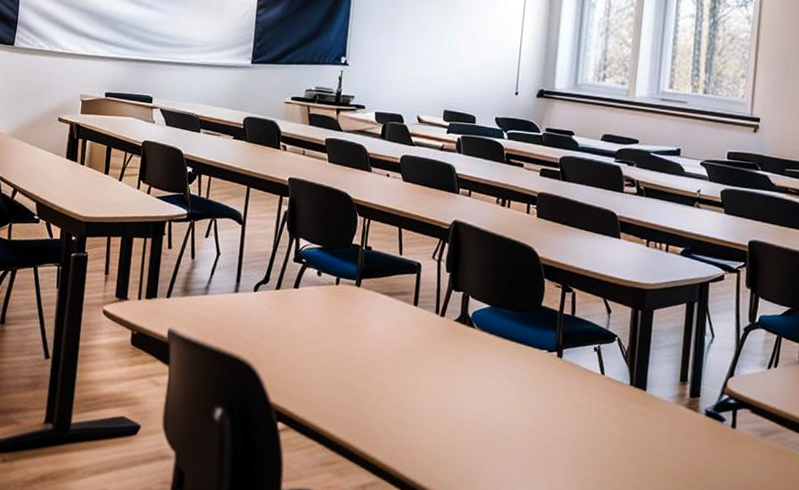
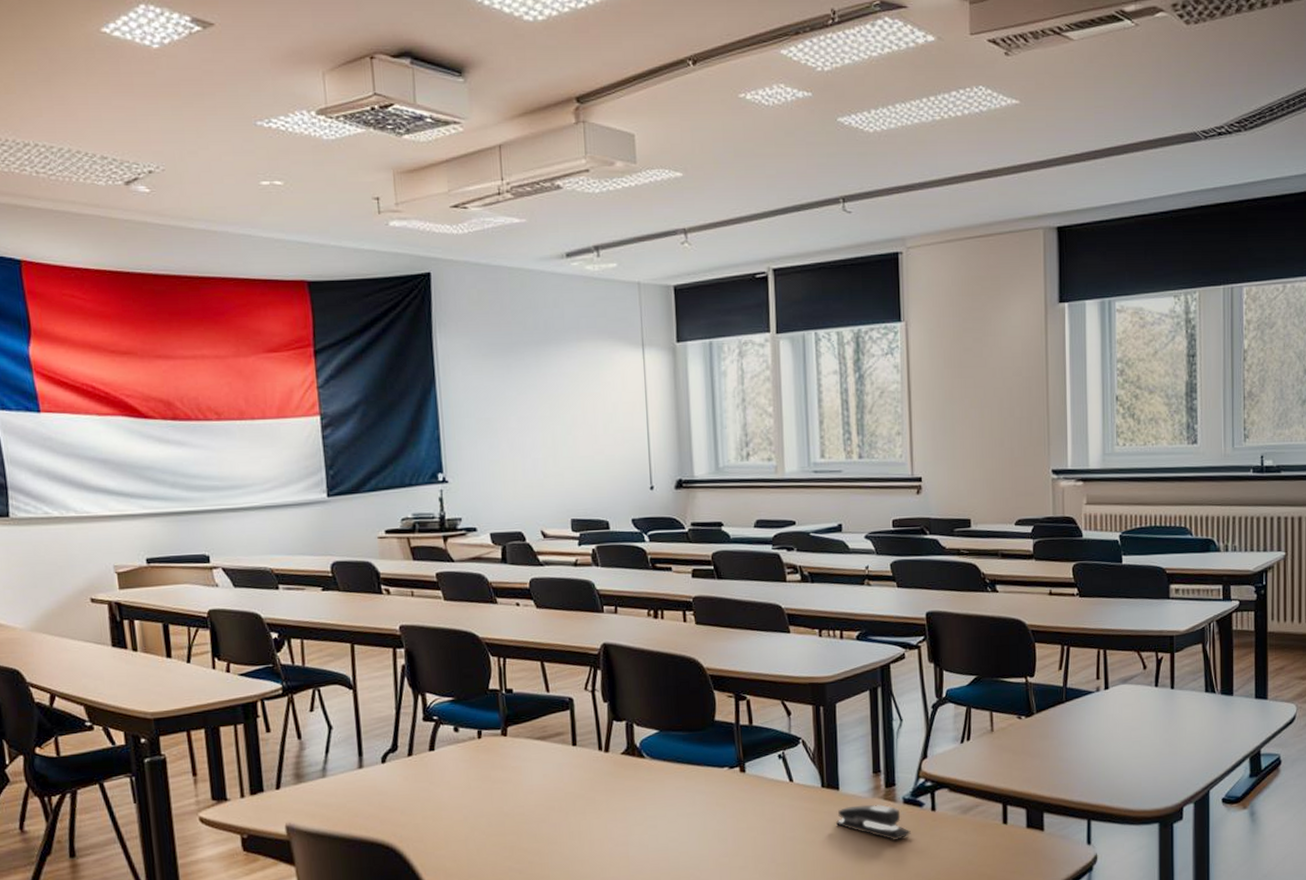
stapler: none [638,407,709,450] -> present [835,804,911,840]

